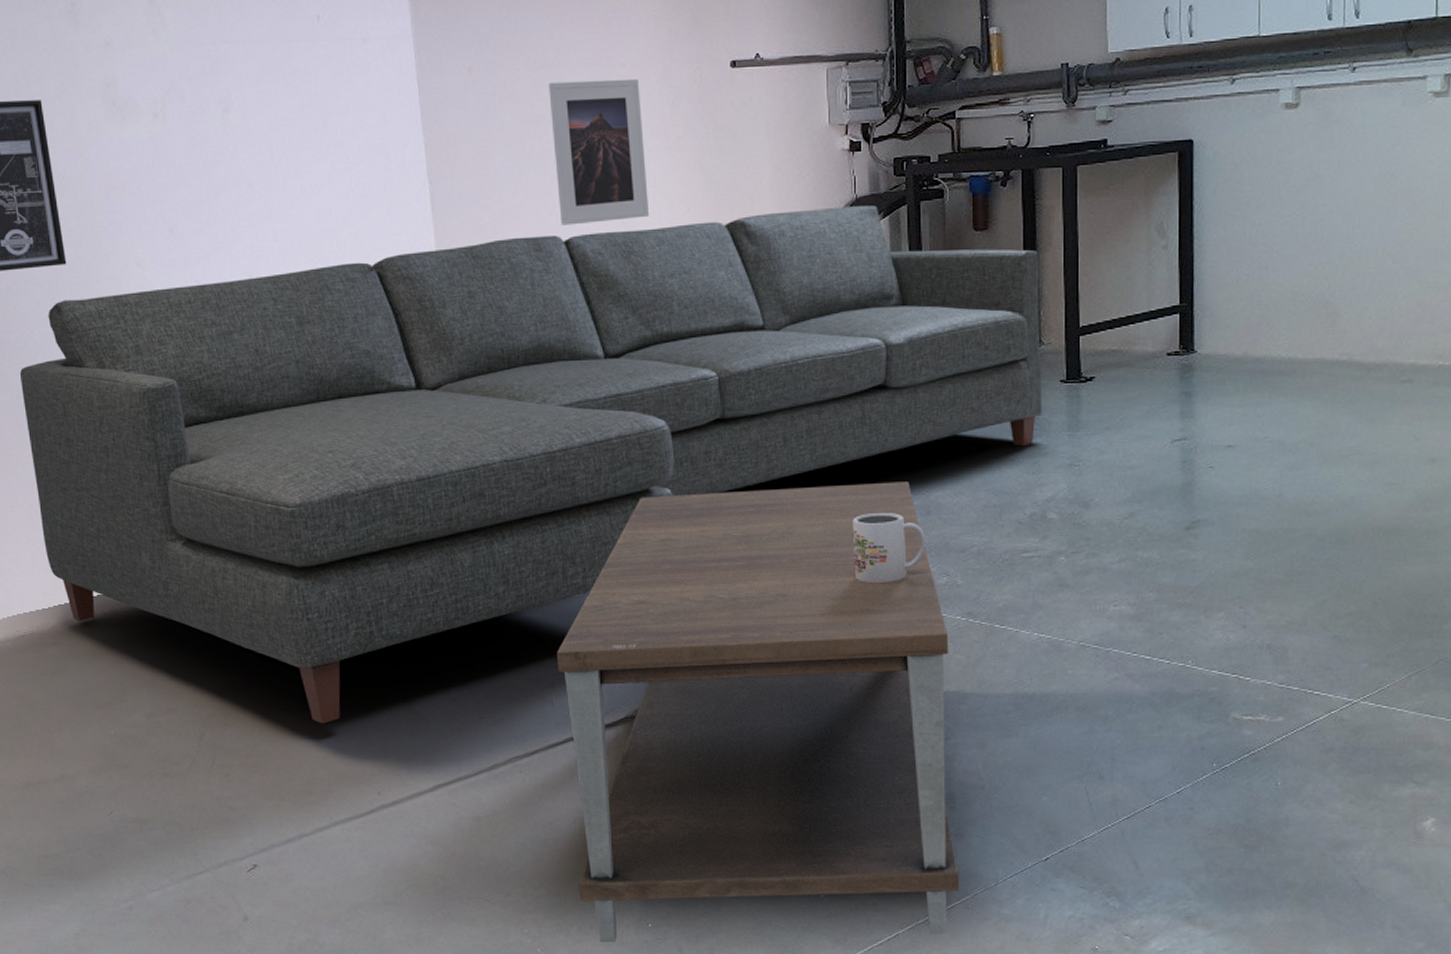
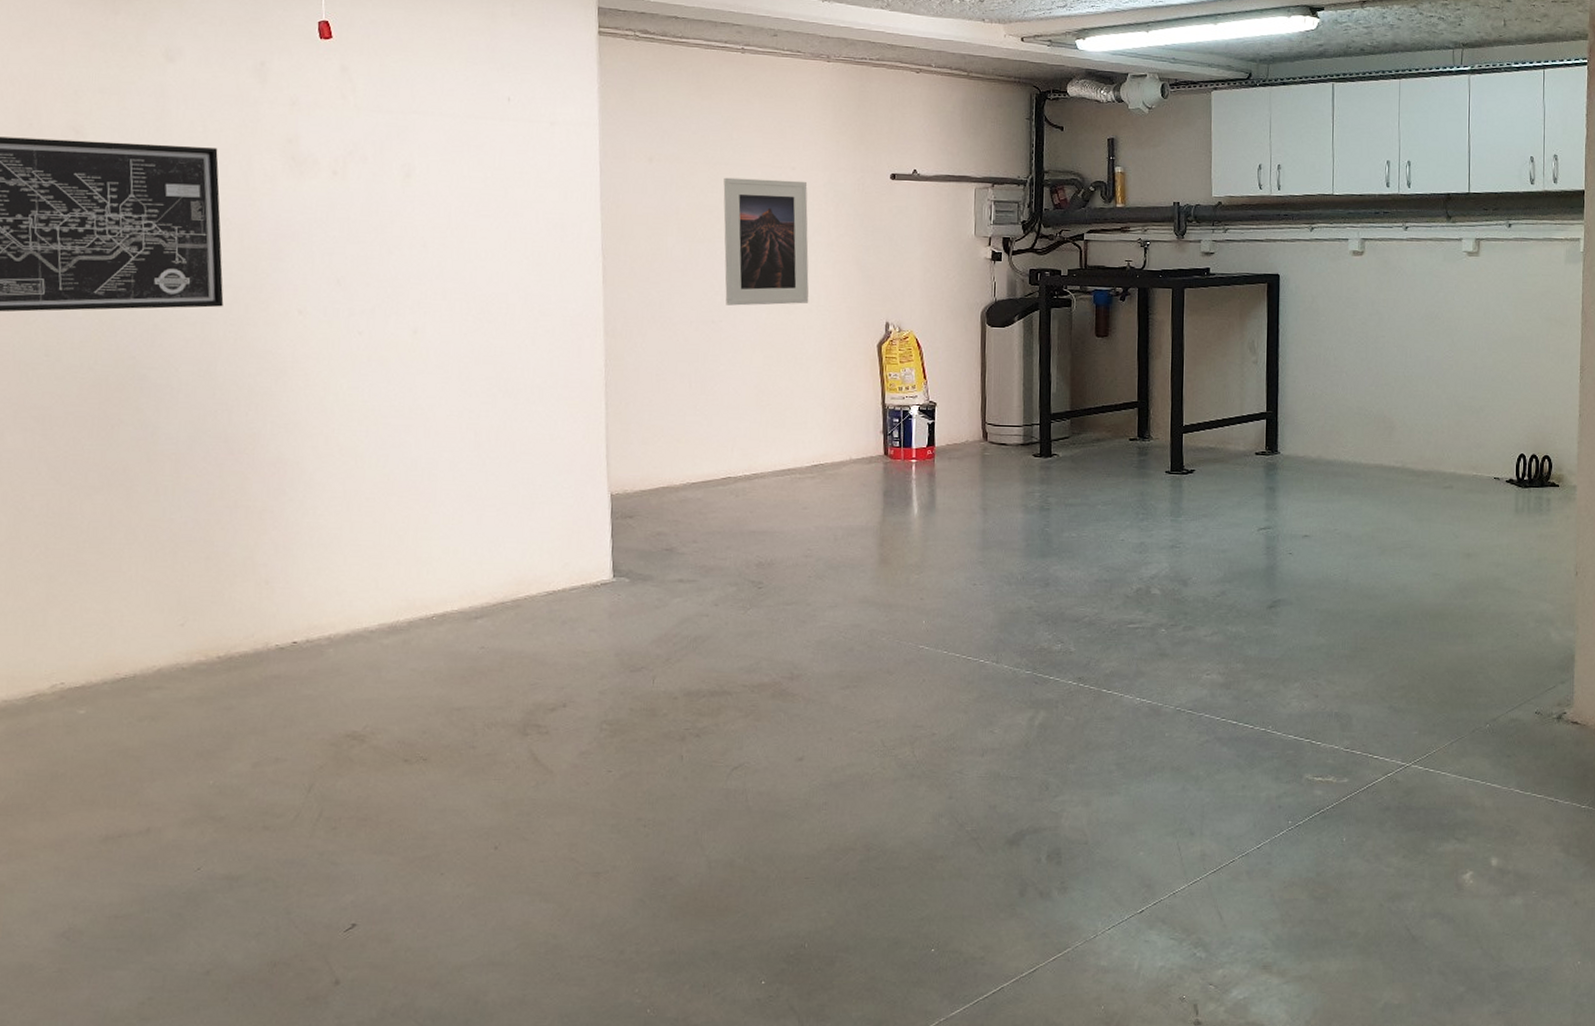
sofa: present [19,206,1042,724] -> none [156,307,1150,776]
coffee table: present [557,481,959,943] -> none [690,555,1062,1001]
mug: present [852,513,926,584] -> none [978,583,1044,649]

